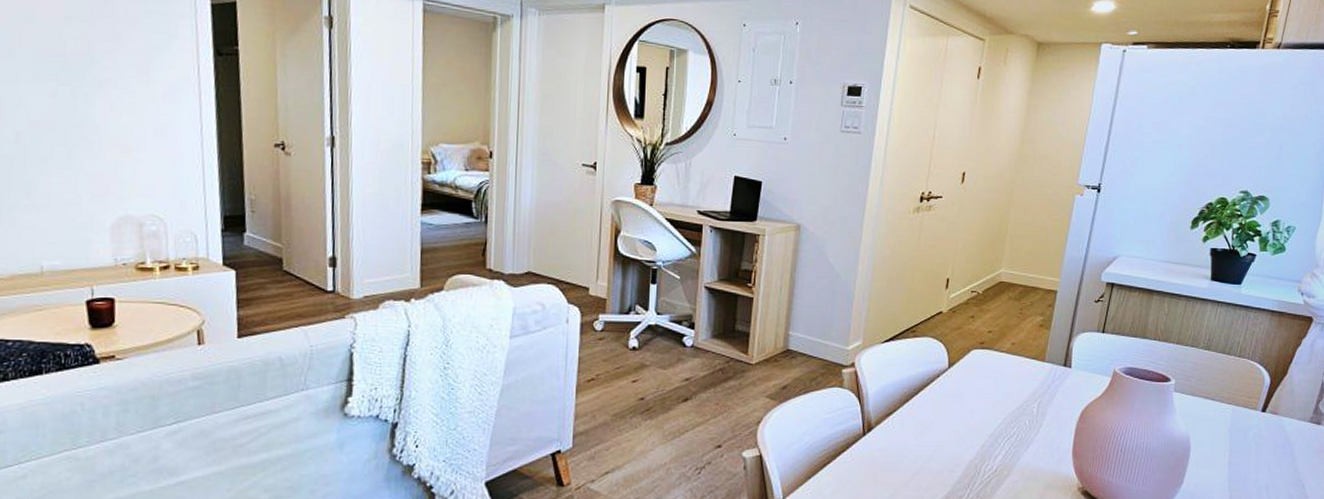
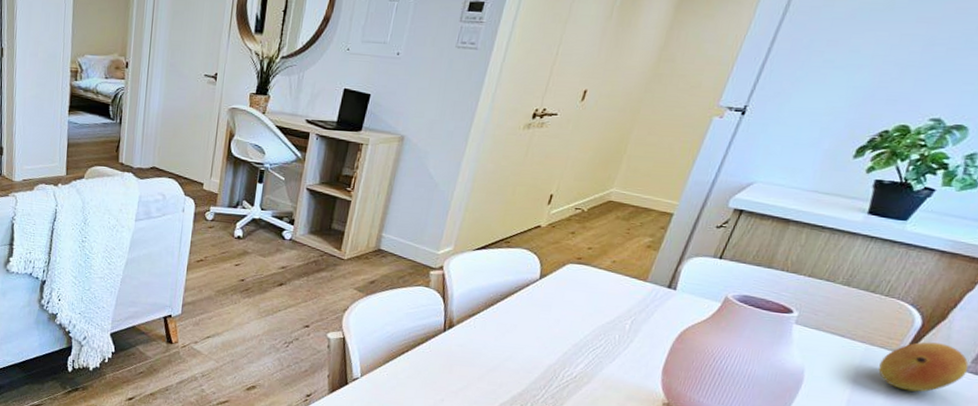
fruit: none [1247,398,1311,447] -> present [878,342,969,392]

